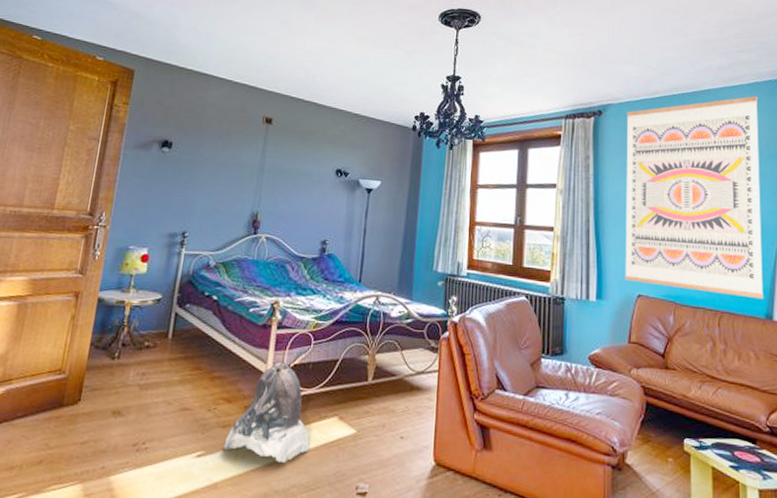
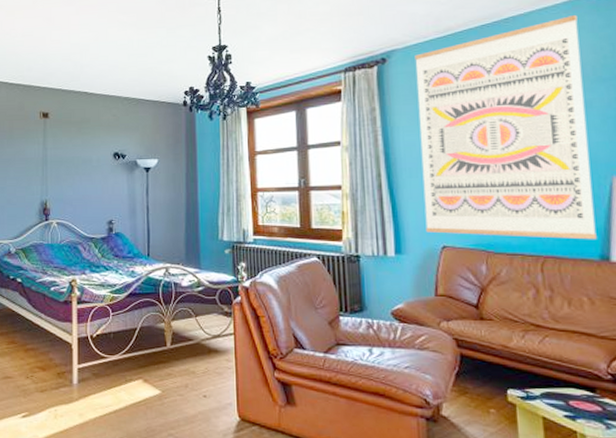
backpack: present [222,362,310,462] -> none [43,333,120,421]

